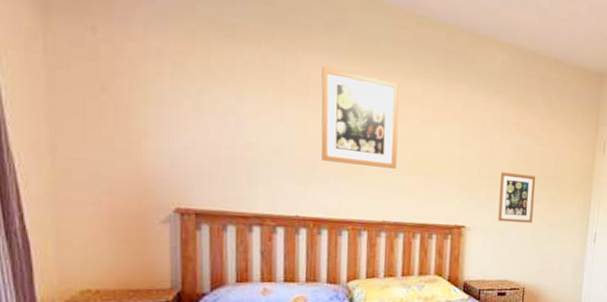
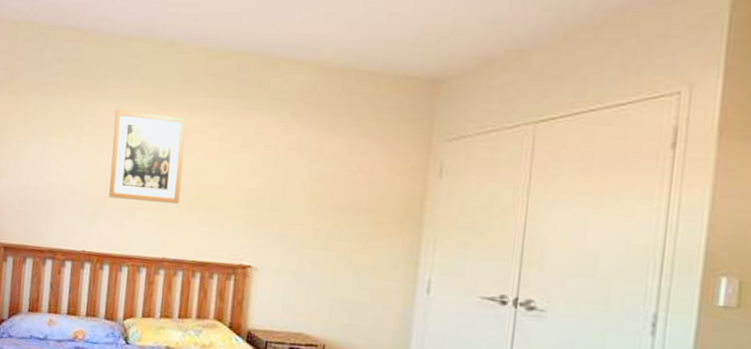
picture frame: present [498,172,536,223] -> none [291,204,342,265]

